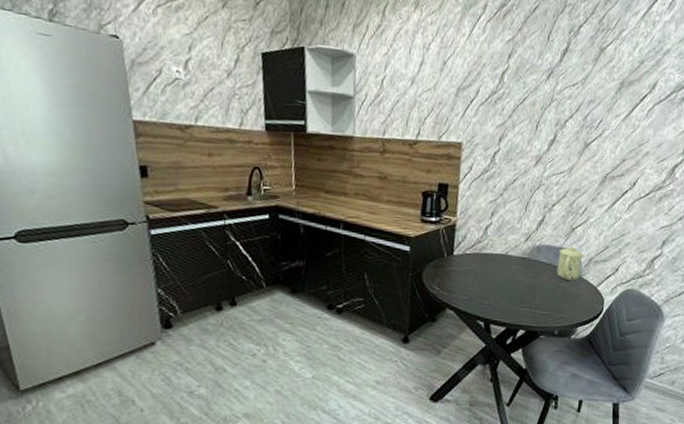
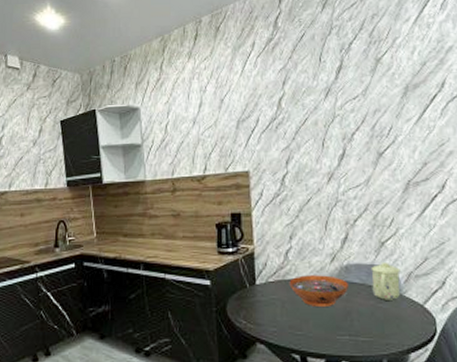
decorative bowl: none [484,251,537,281] -> present [289,275,348,306]

